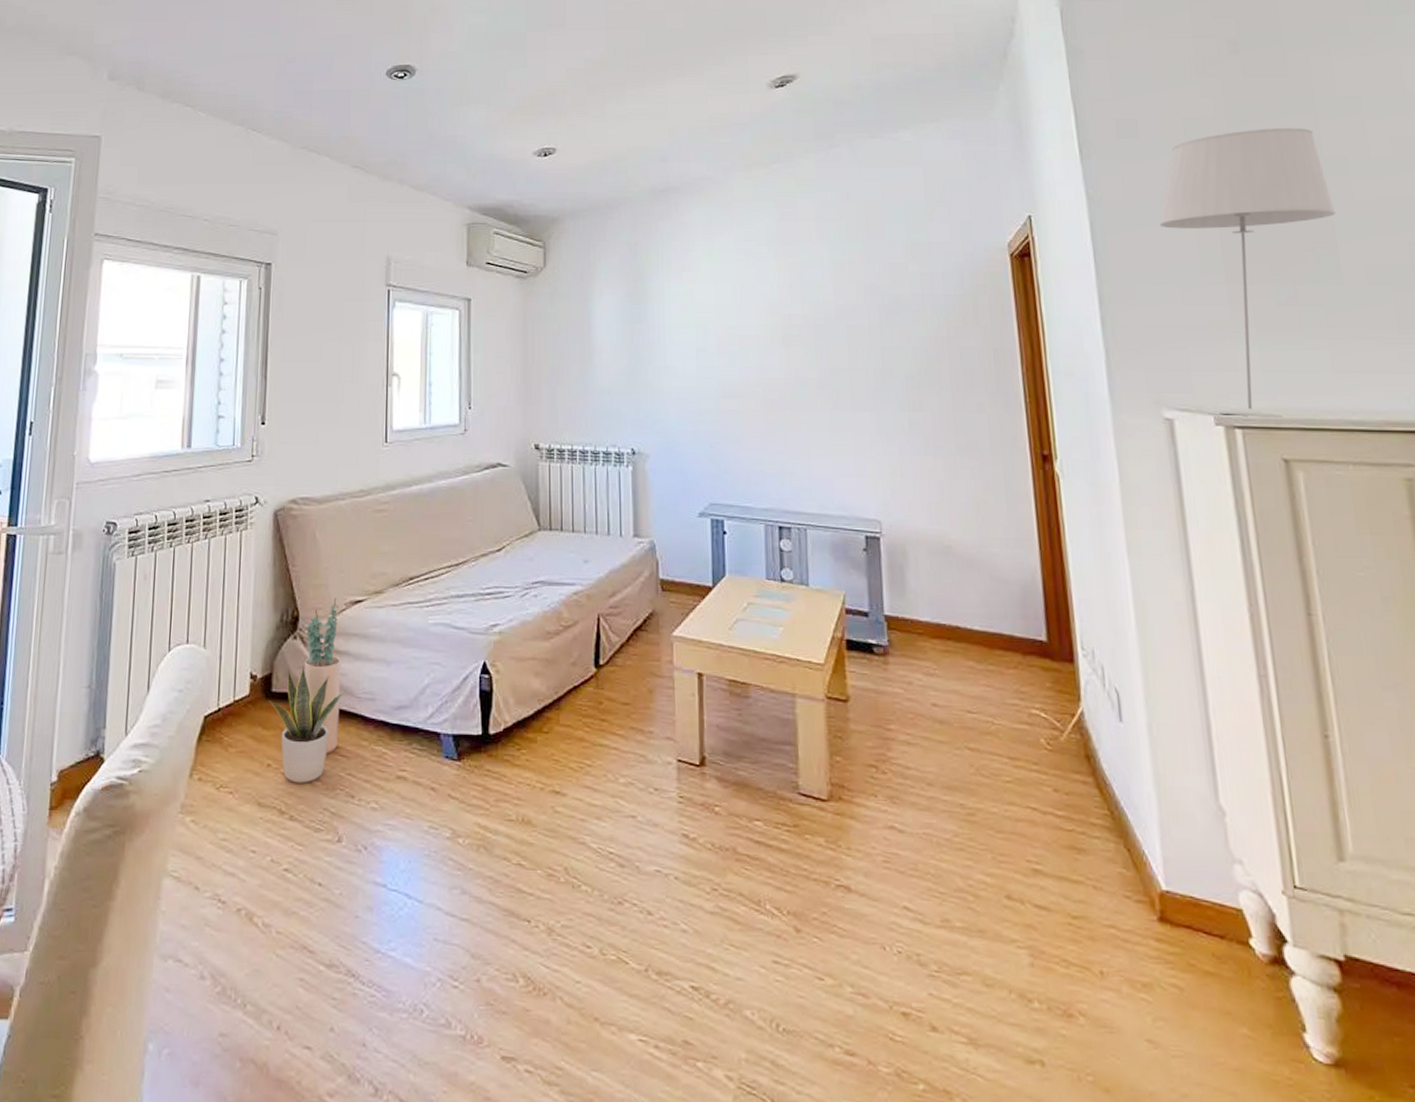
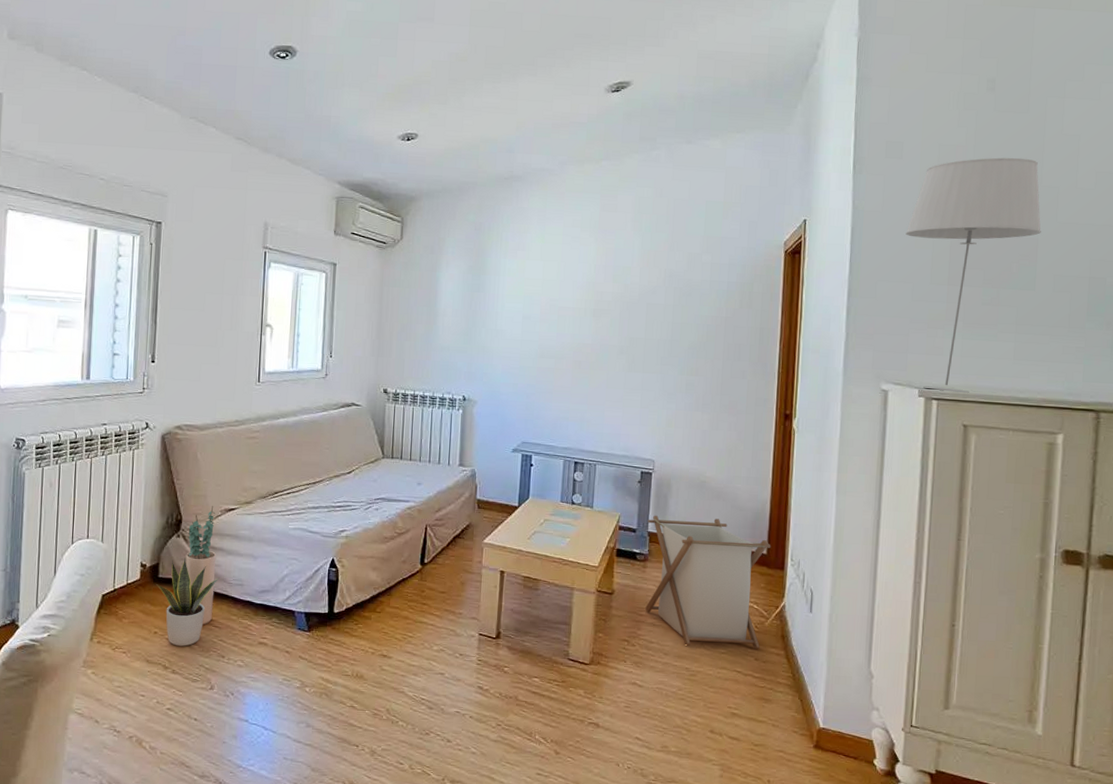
laundry basket: none [882,593,1058,776] -> present [645,515,771,650]

